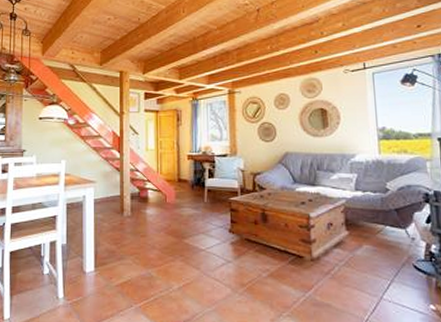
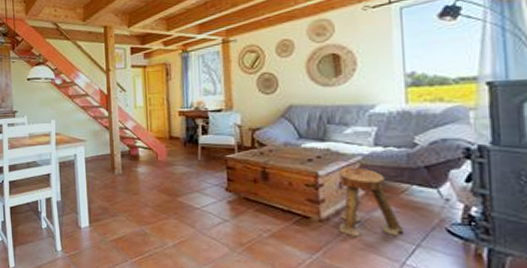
stool: none [327,210,381,275] -> present [339,167,405,237]

